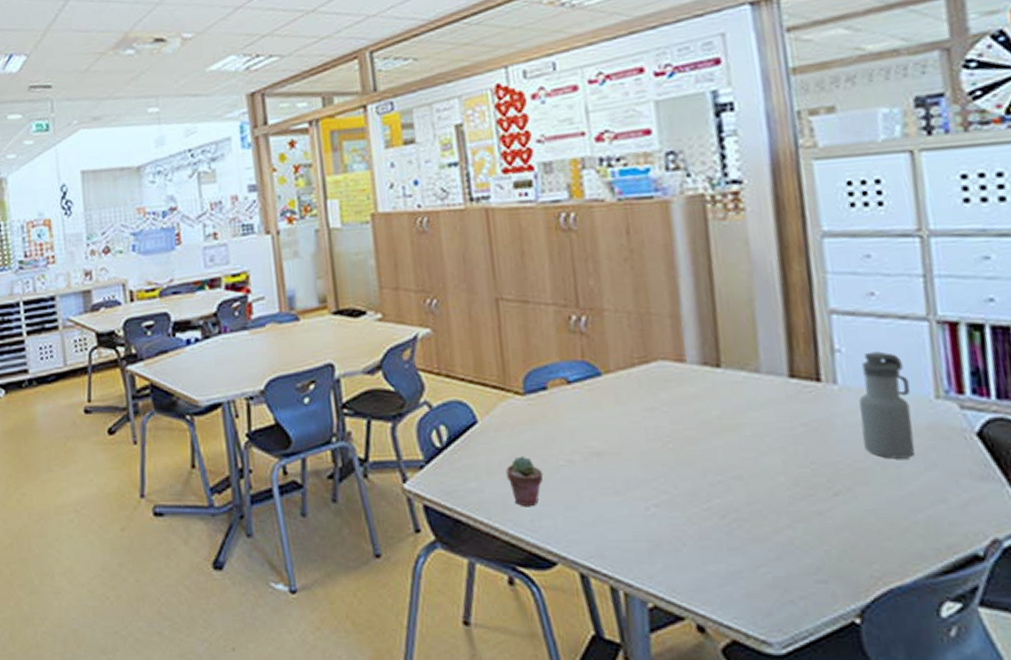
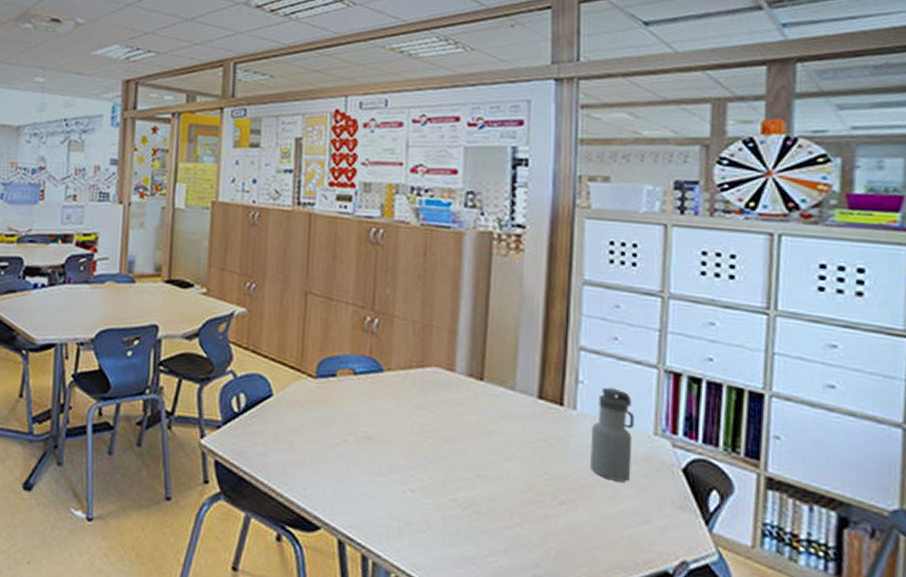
potted succulent: present [506,456,544,507] -> none [290,430,321,476]

